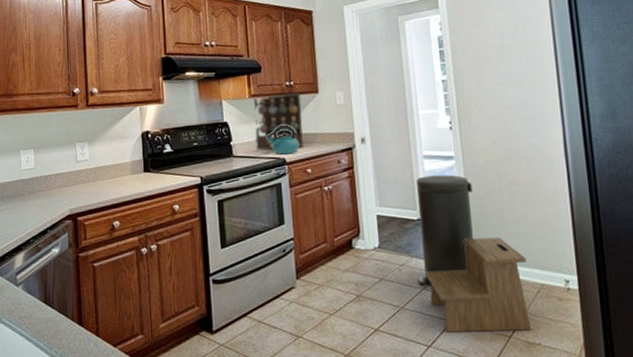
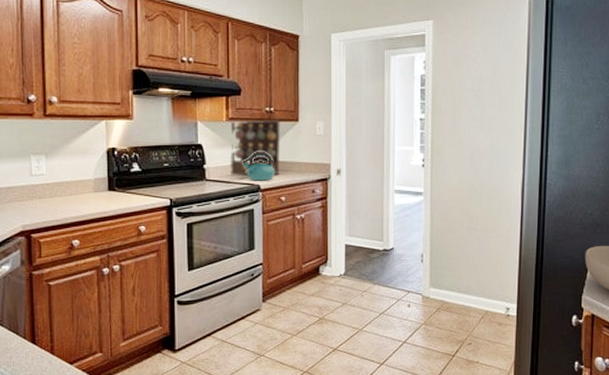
pedal bin: present [416,174,473,287] -> none [376,209,436,311]
step stool: present [425,237,532,332] -> none [385,269,476,352]

